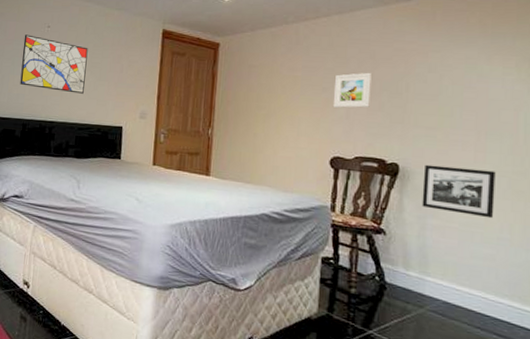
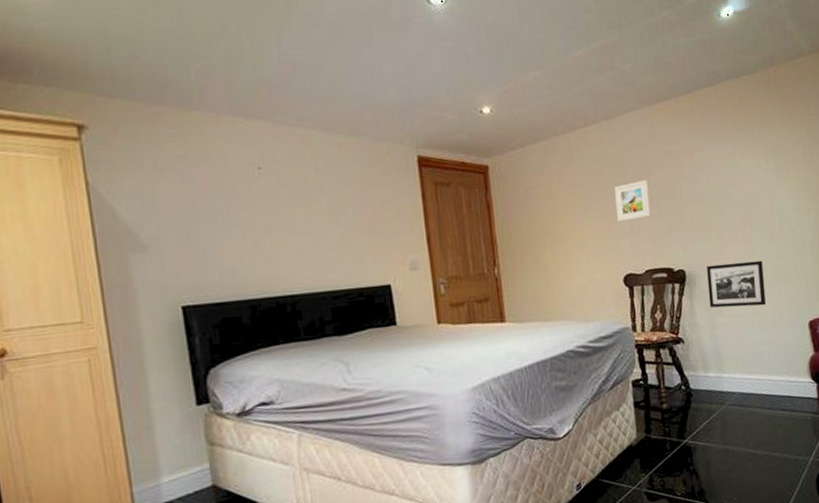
wall art: present [20,34,88,94] -> none [224,182,330,254]

